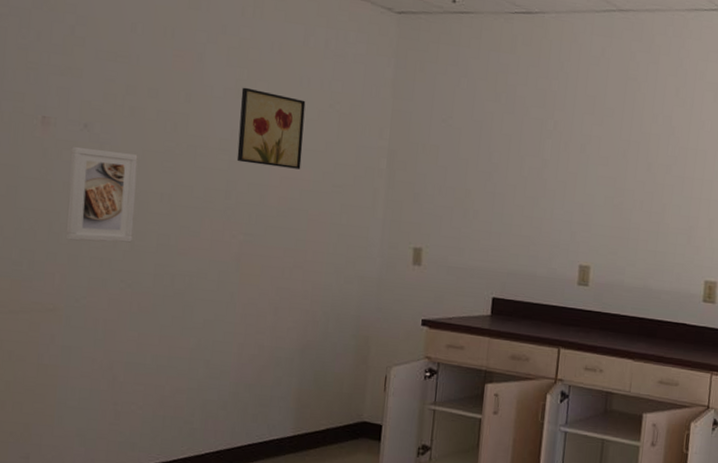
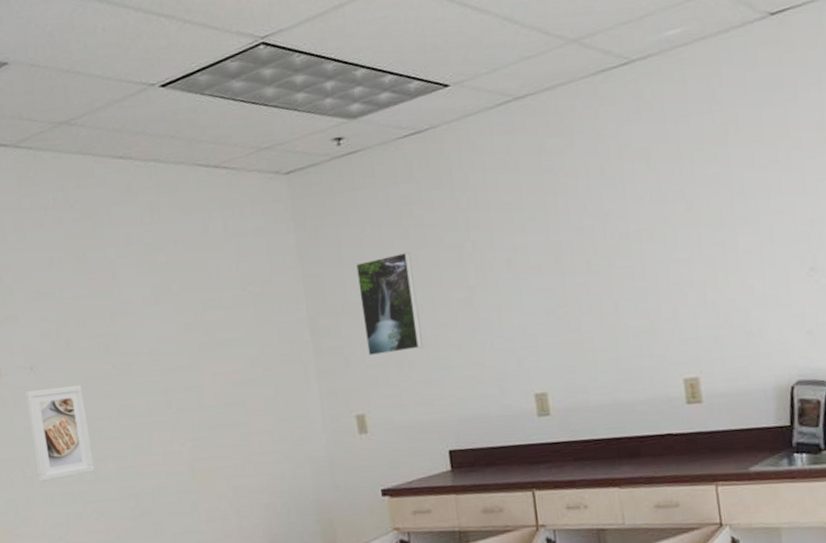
wall art: present [236,87,306,170] -> none [157,290,229,369]
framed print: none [438,111,498,202] -> present [355,251,423,357]

